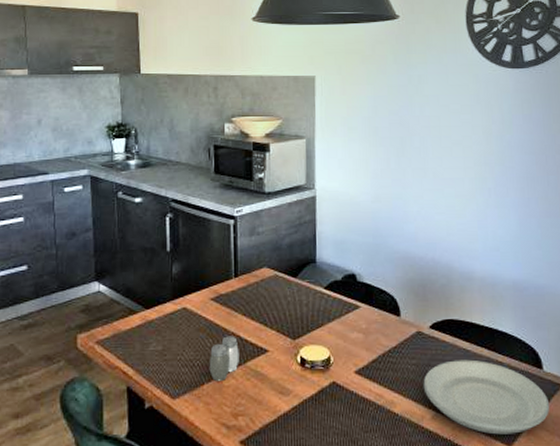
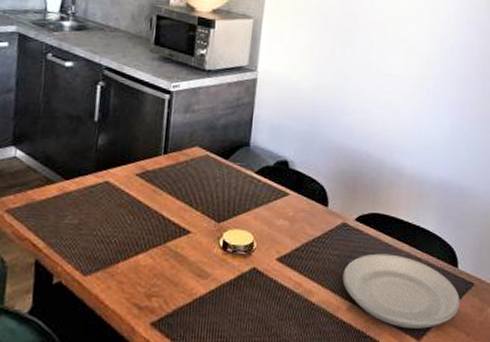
salt and pepper shaker: present [209,336,239,381] -> none [126,214,161,260]

